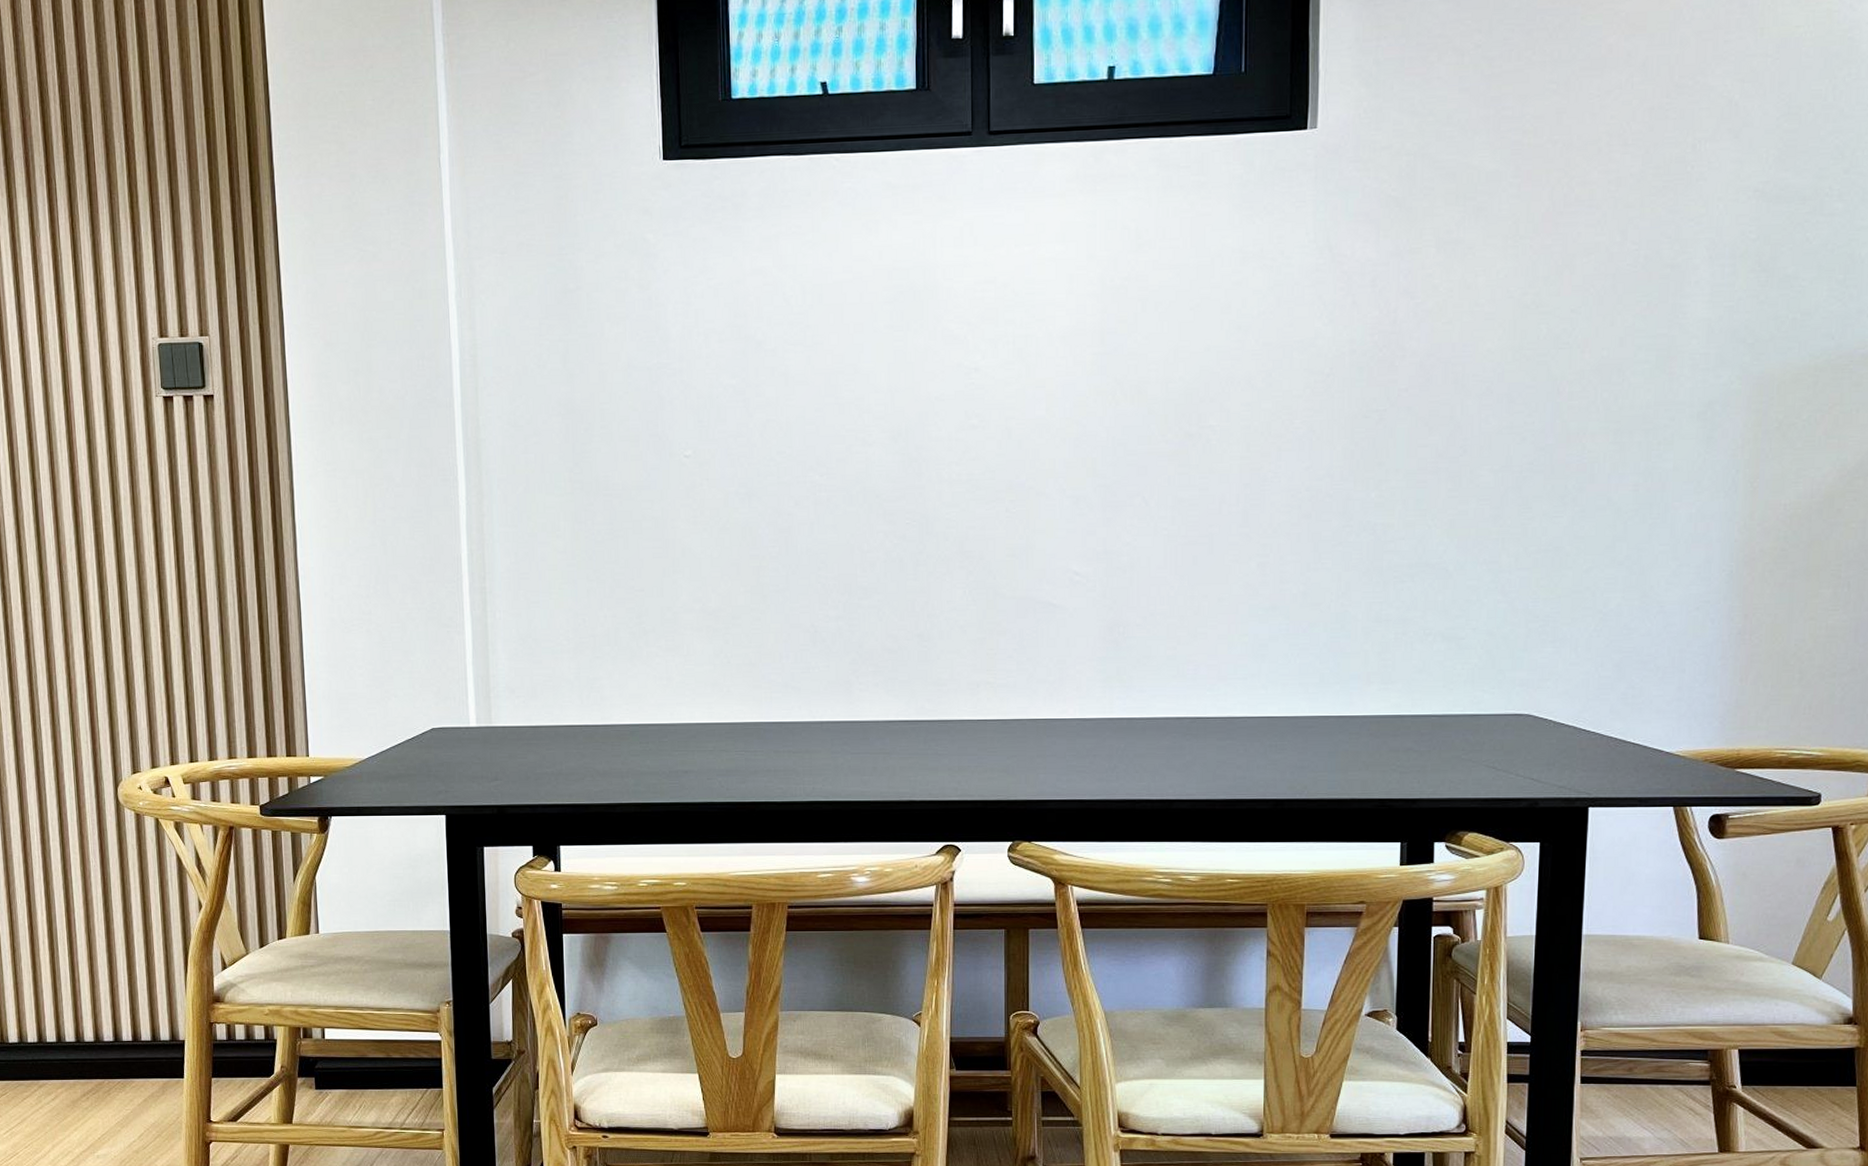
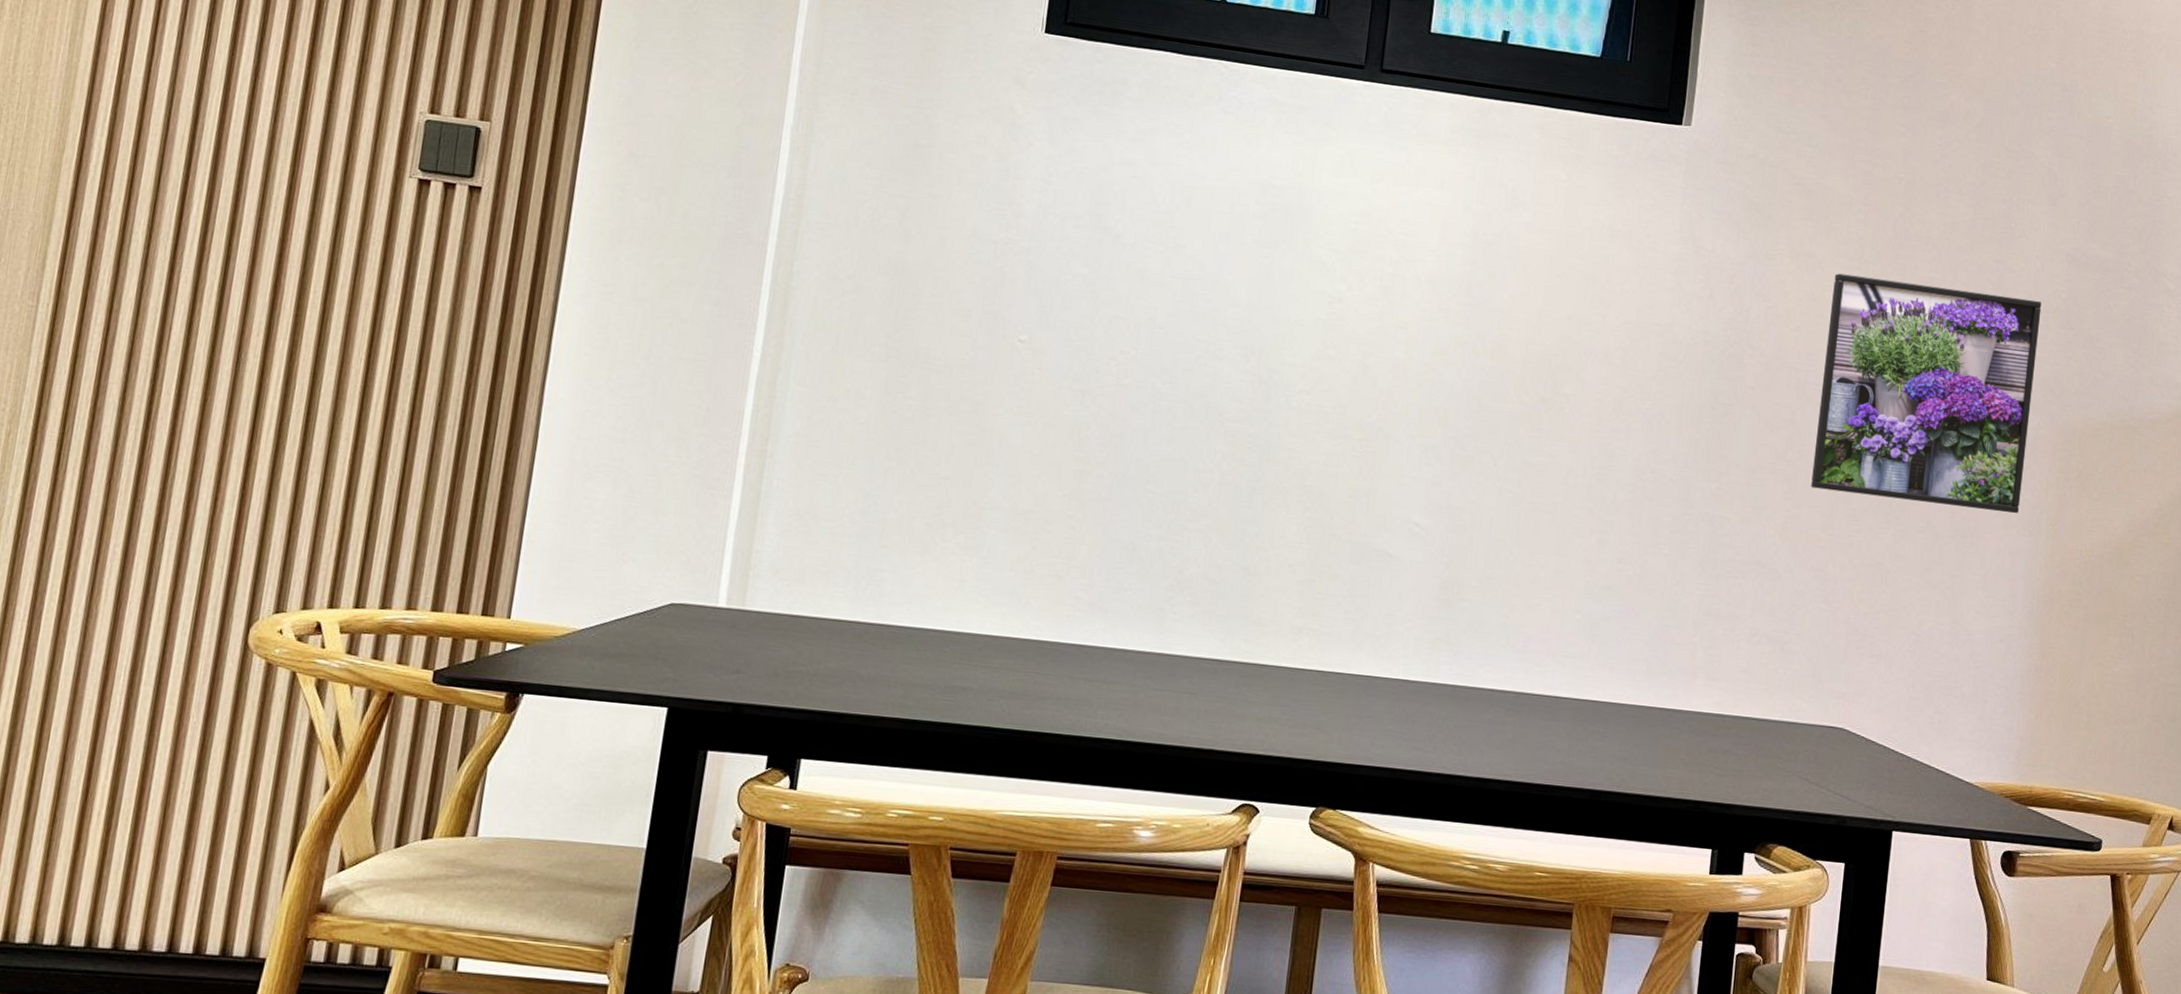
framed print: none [1477,246,1727,482] -> present [1811,273,2042,514]

